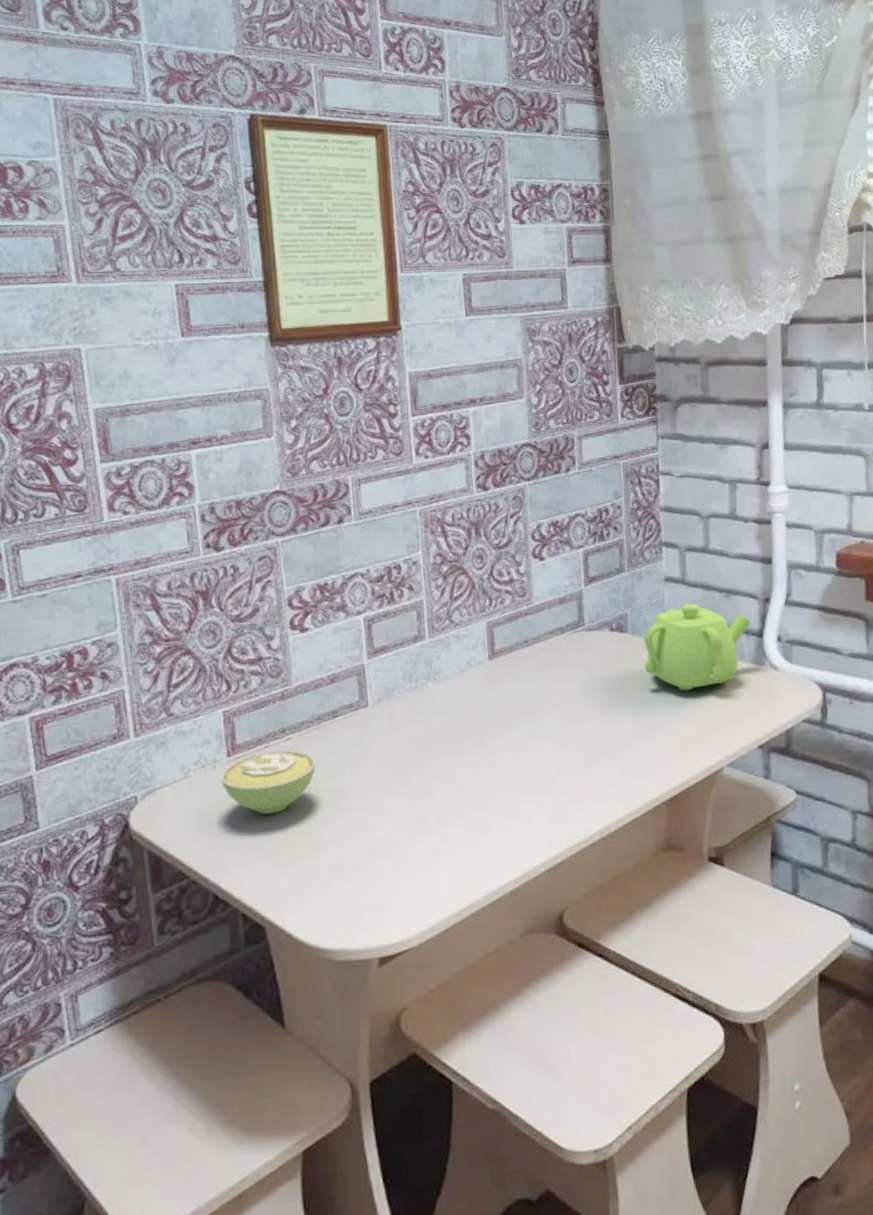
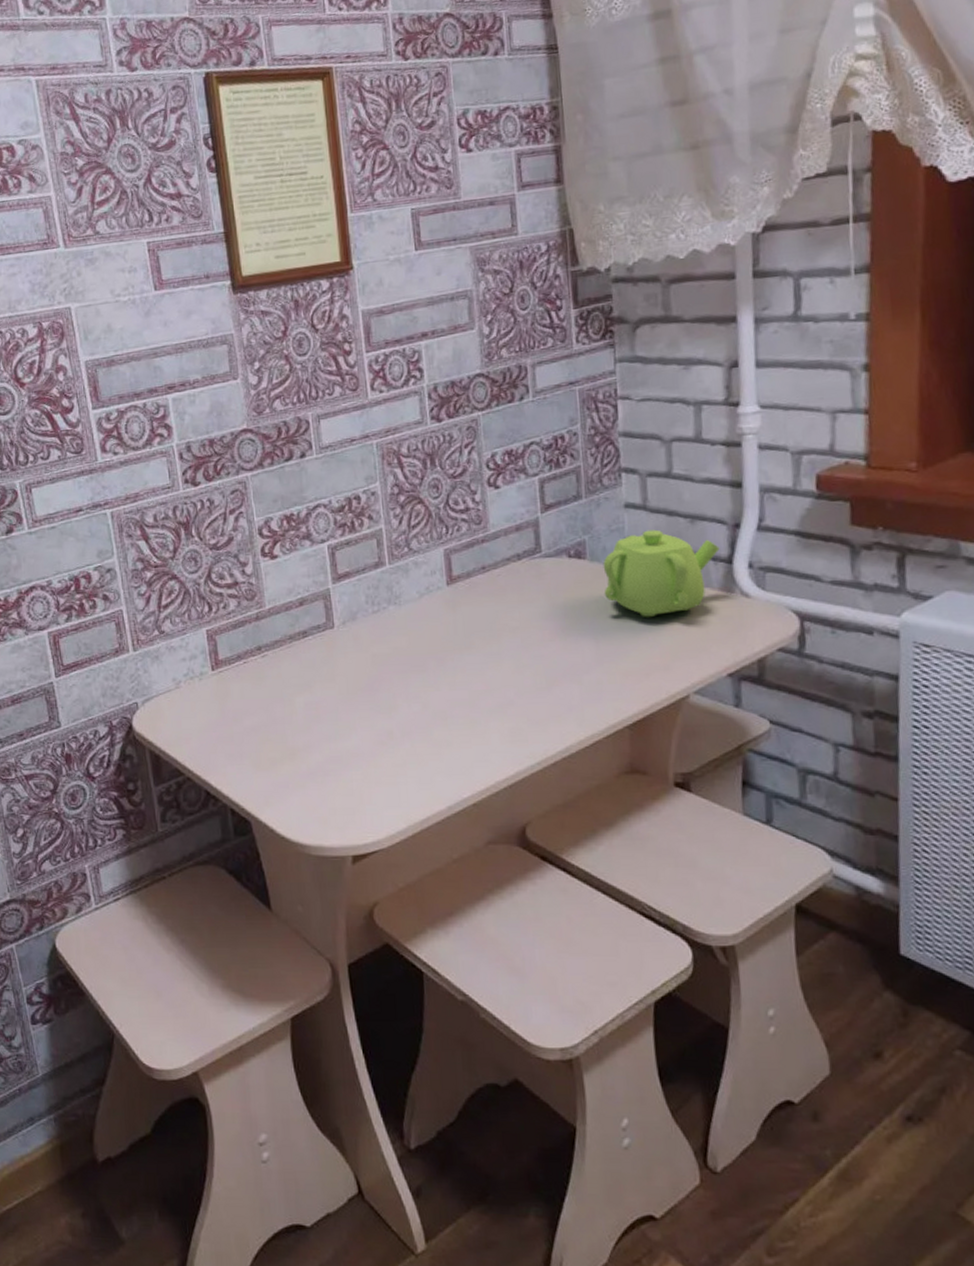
sugar bowl: present [220,749,317,814] -> none [206,665,290,722]

